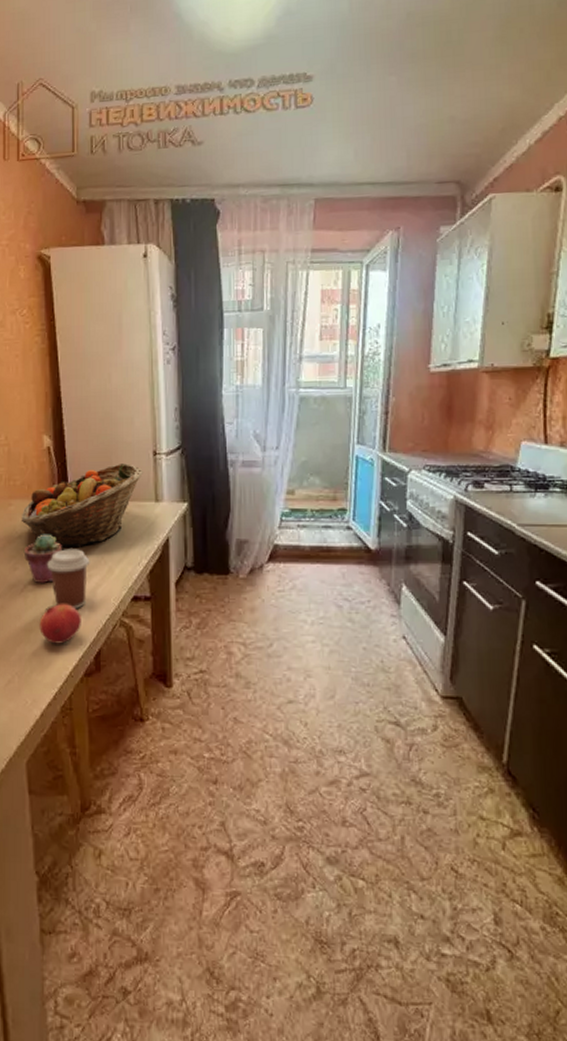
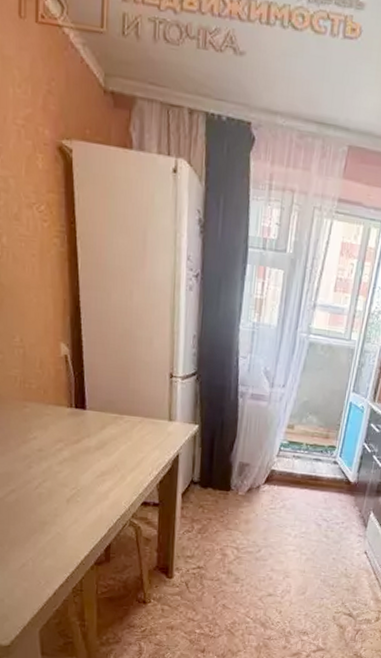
fruit basket: present [21,463,143,547] -> none [36,381,159,454]
potted succulent: present [25,534,62,583] -> none [40,438,77,483]
pomegranate: present [39,604,81,644] -> none [53,502,94,537]
coffee cup: present [47,549,90,610] -> none [62,454,104,509]

